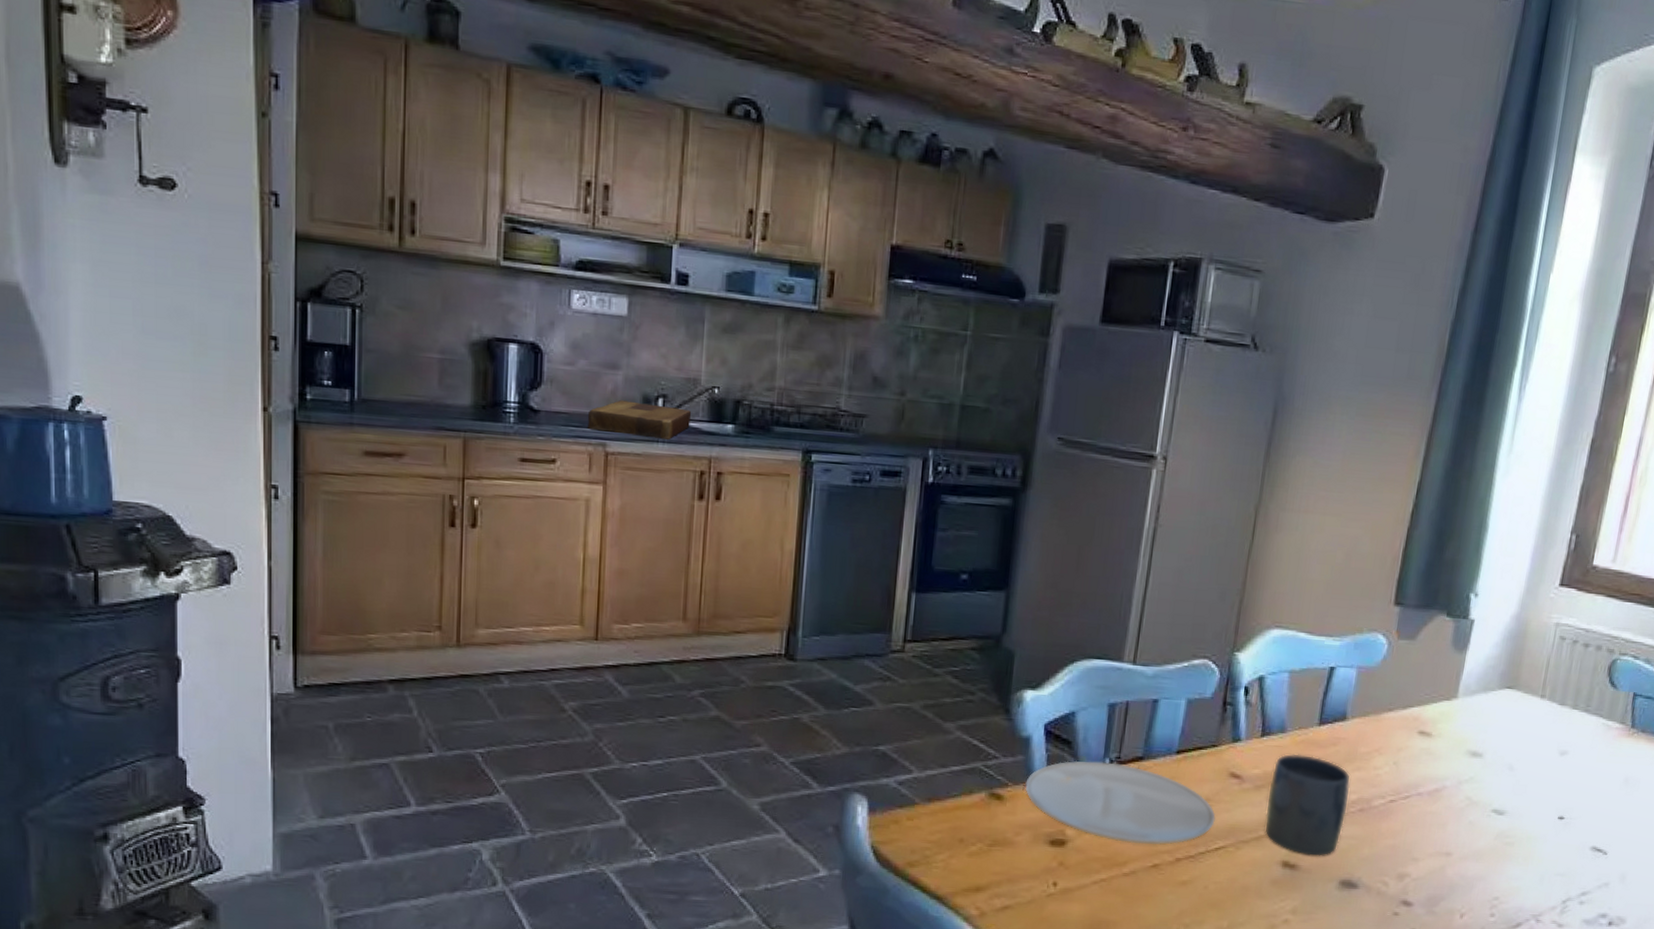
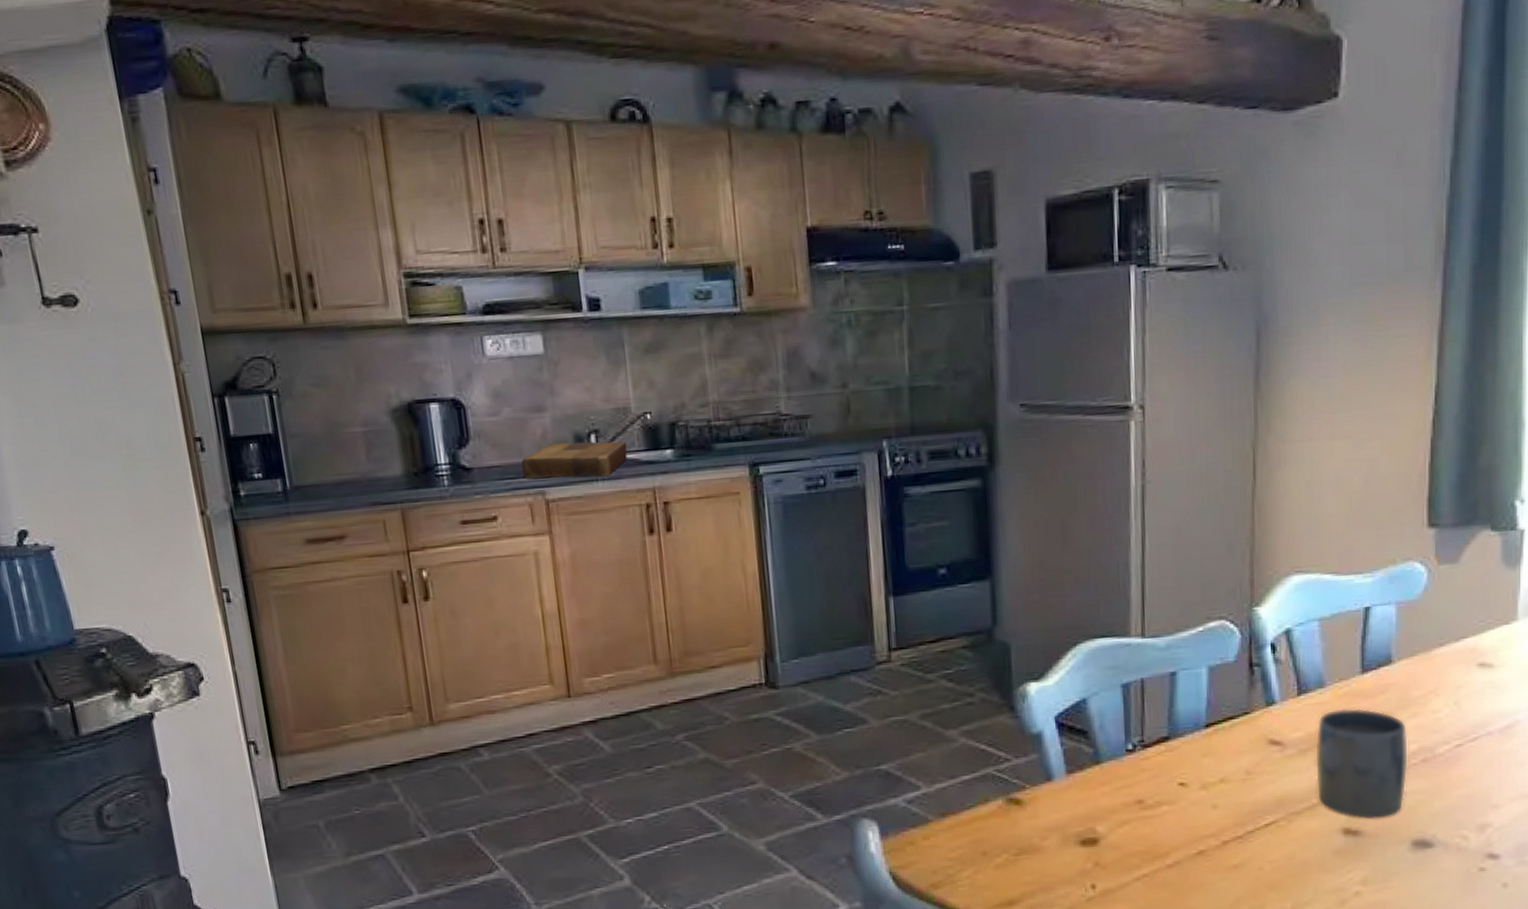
plate: present [1025,760,1216,845] -> none [1044,748,1260,832]

